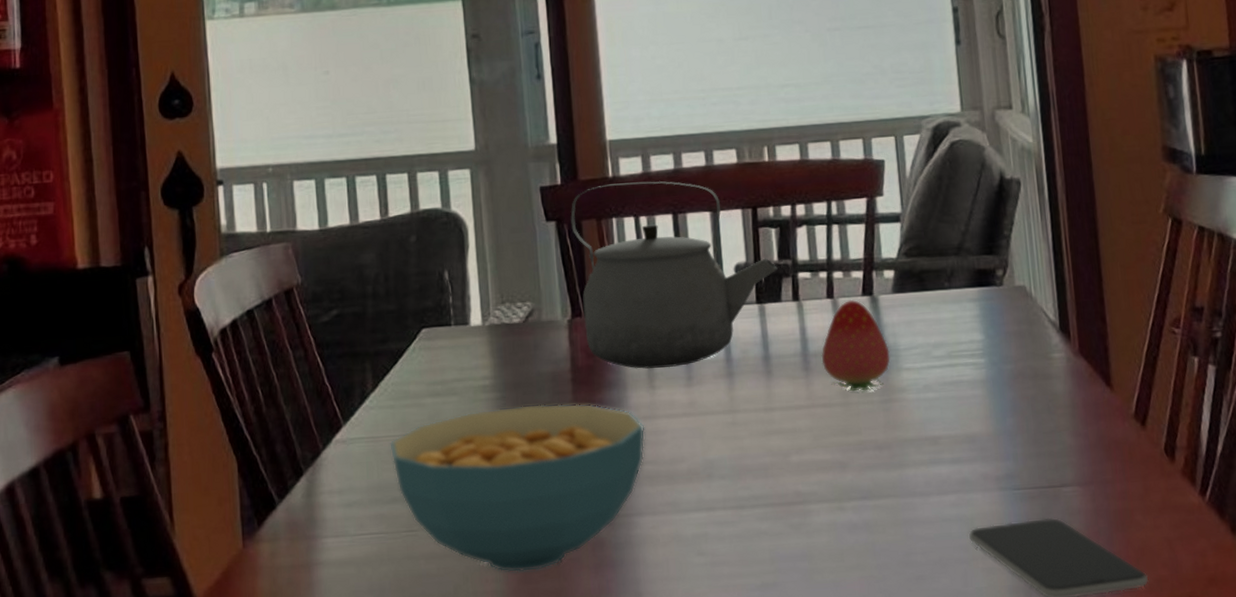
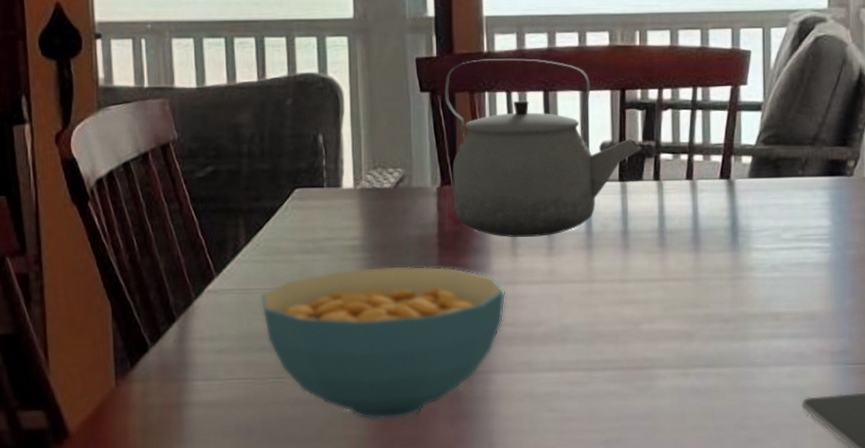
fruit: present [821,299,891,391] -> none [677,182,742,268]

